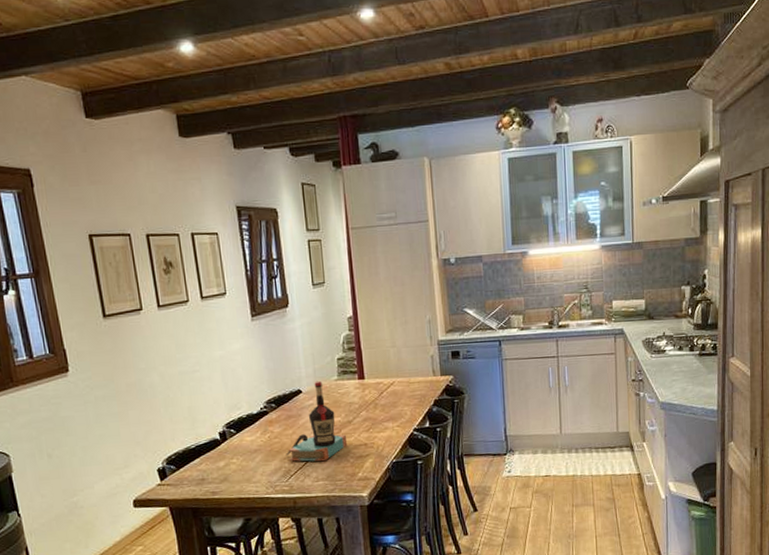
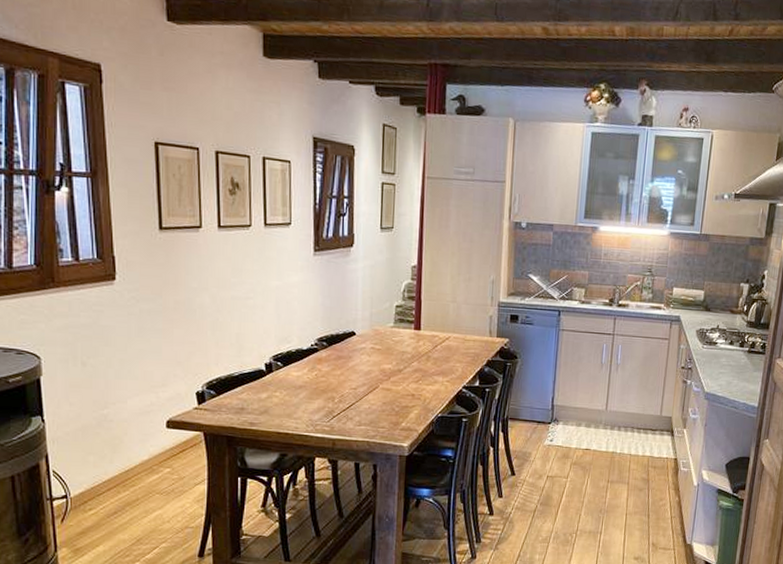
bottle: present [285,380,348,462] -> none [331,325,395,407]

